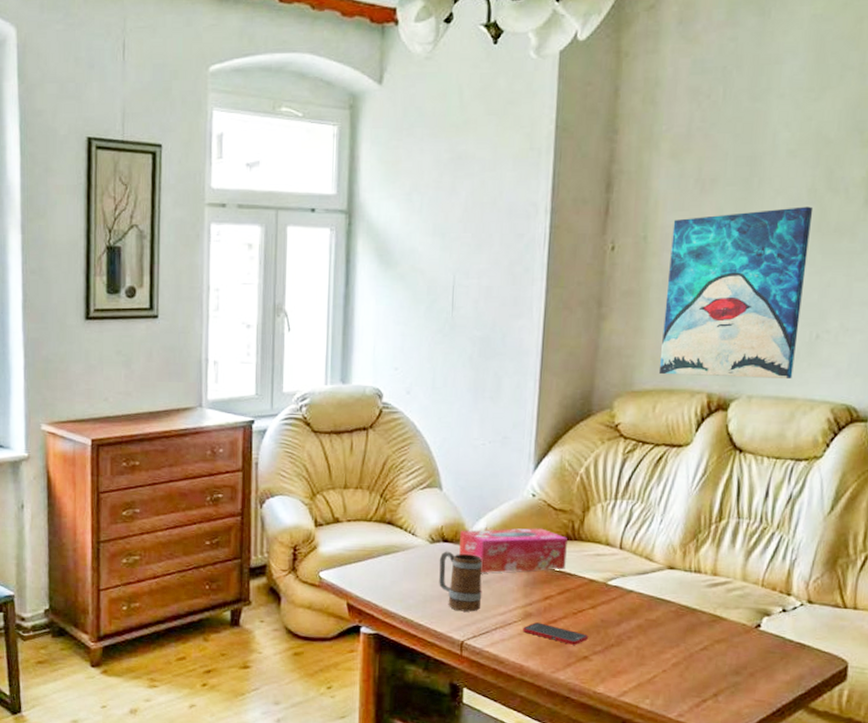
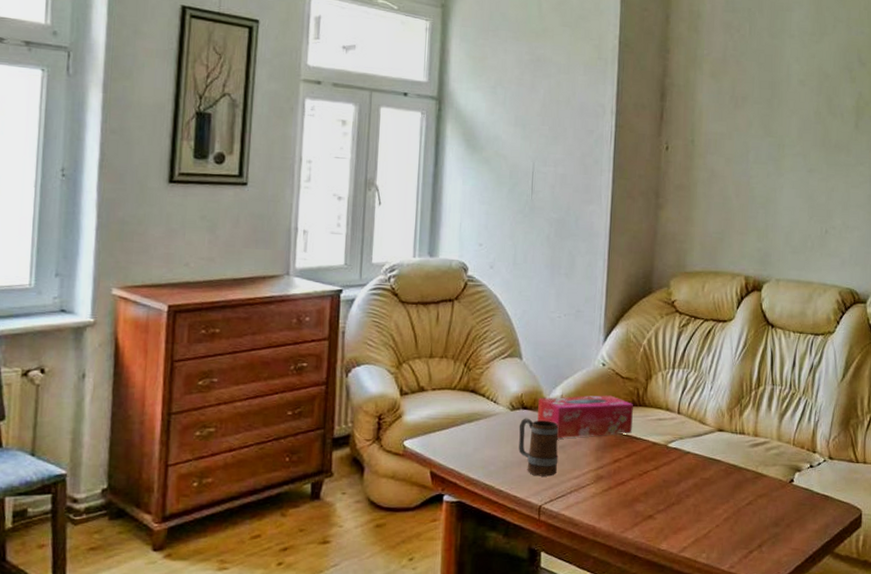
cell phone: present [523,622,589,645] -> none [595,485,653,505]
wall art: present [658,206,814,378] -> none [706,125,819,265]

